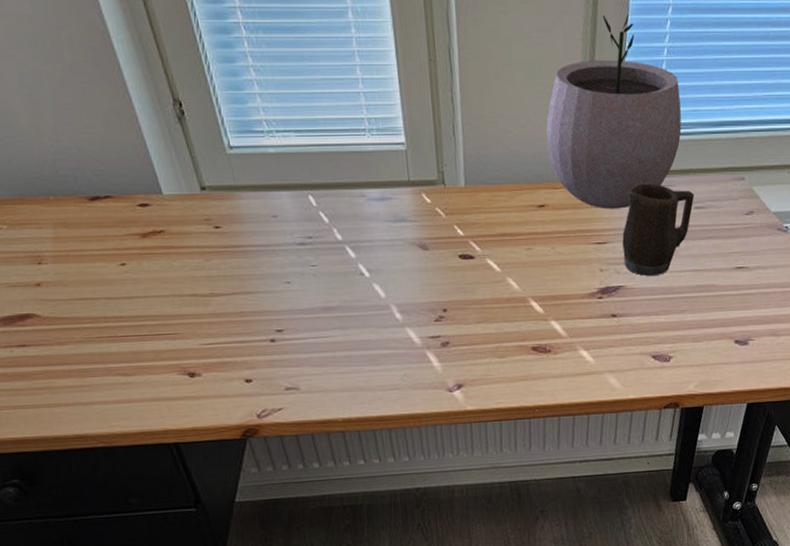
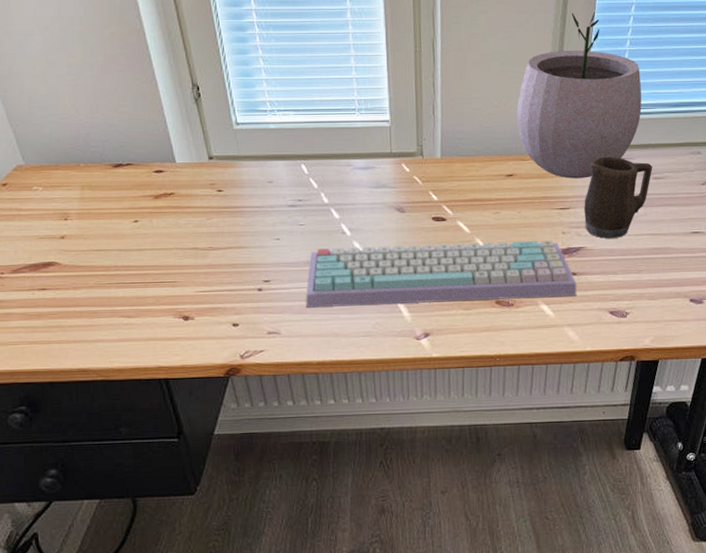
keyboard: none [324,278,618,359] -> present [306,240,577,307]

